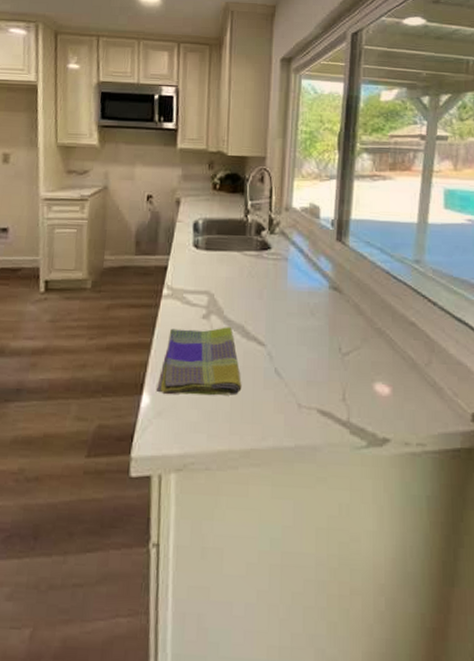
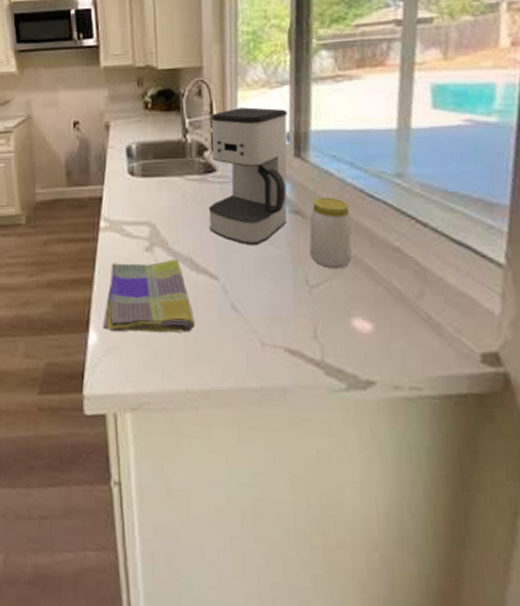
coffee maker: none [261,195,333,316] -> present [208,107,288,244]
jar: none [344,276,378,340] -> present [309,197,352,269]

